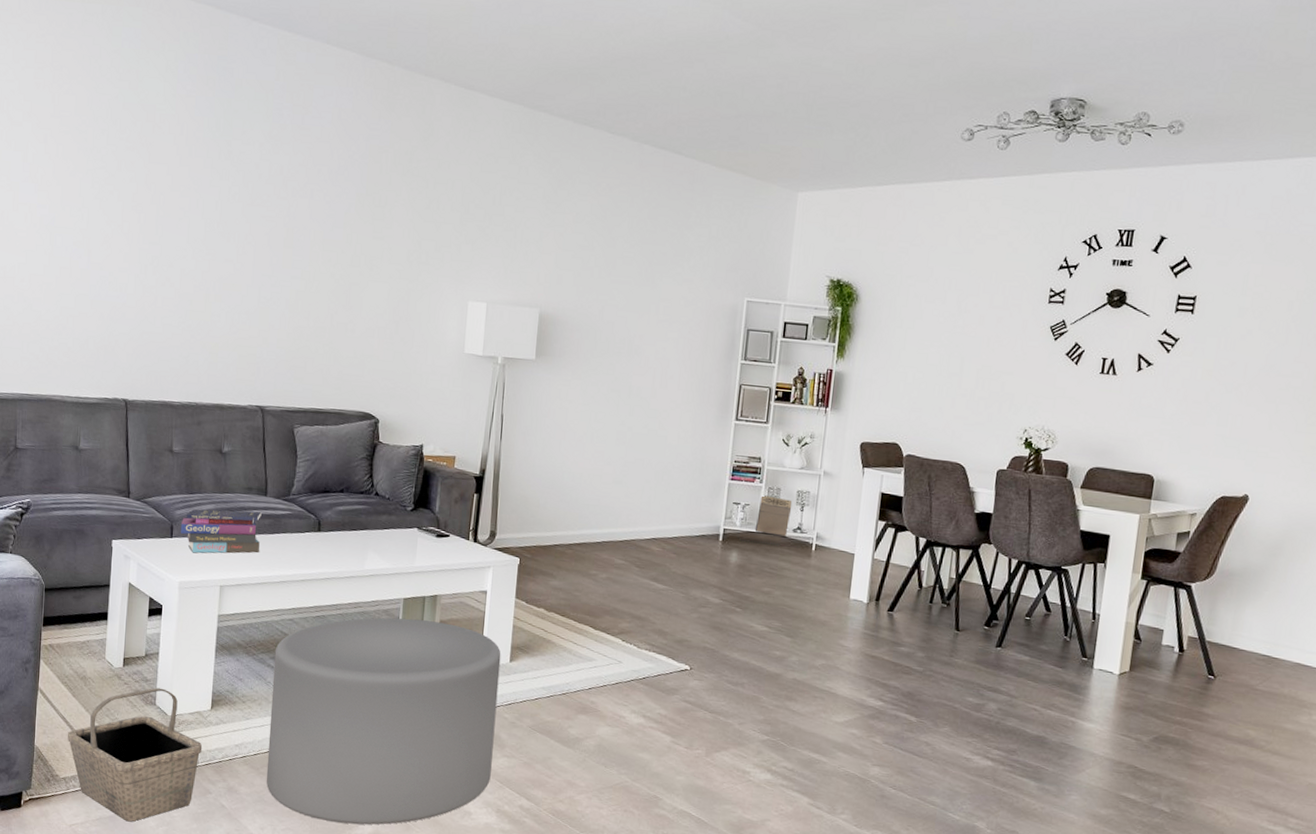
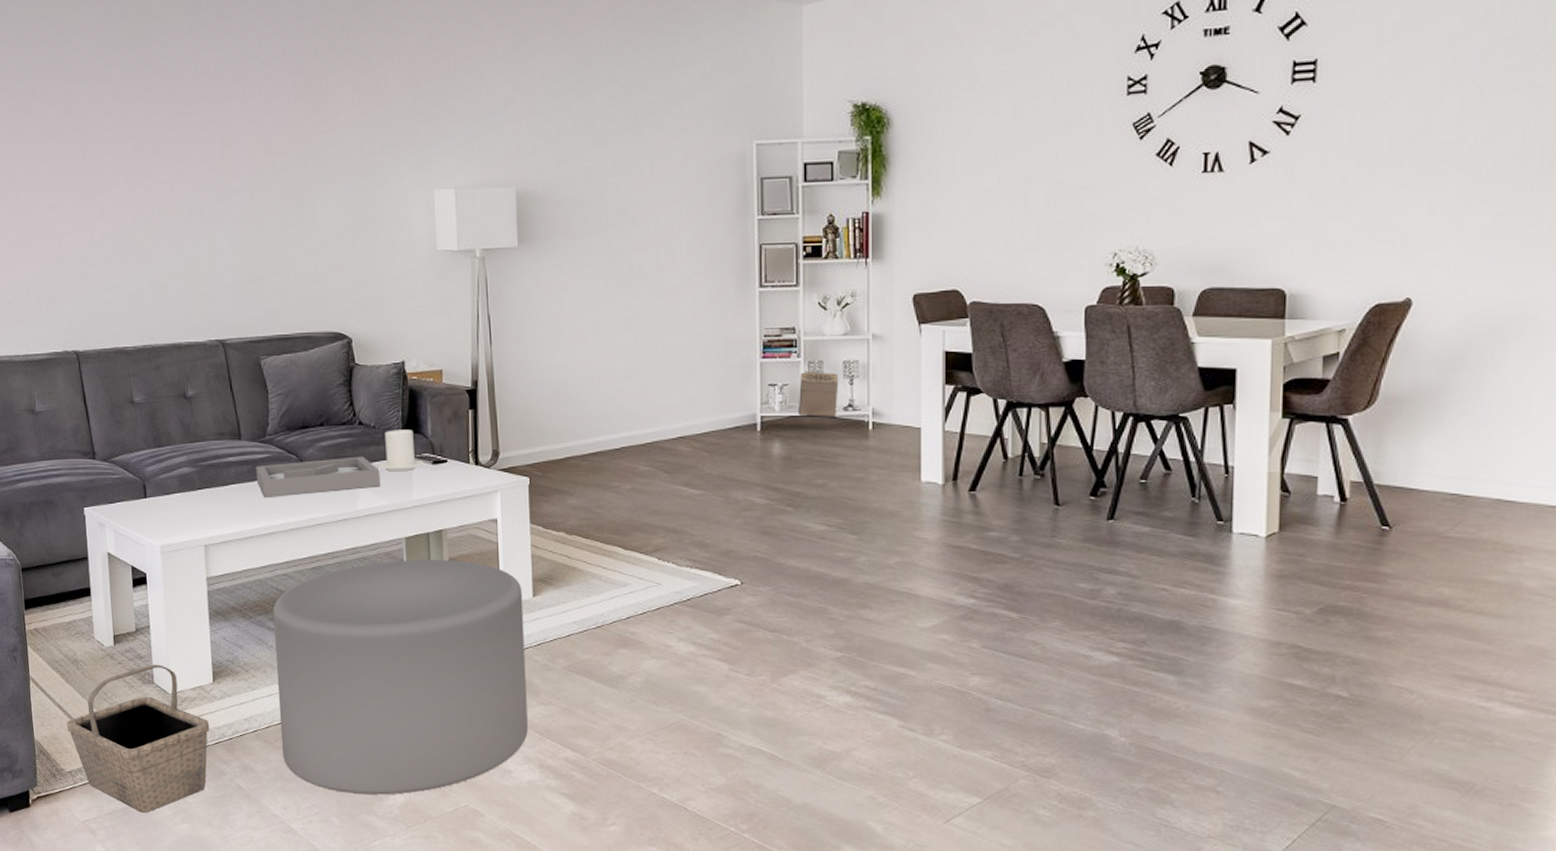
books: present [180,509,262,554] -> none [153,459,241,512]
decorative tray: none [276,520,389,552] -> present [255,456,381,499]
candle: none [388,503,429,541] -> present [378,430,424,472]

